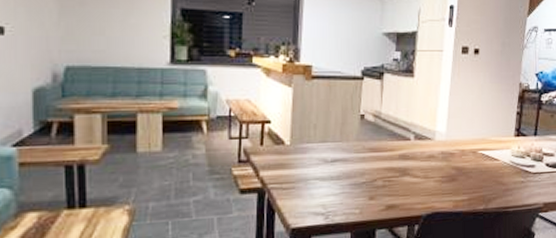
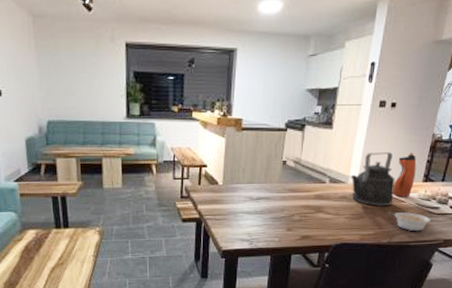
kettle: none [437,103,486,166] -> present [350,152,395,206]
legume: none [481,172,528,195] -> present [388,212,431,232]
water bottle: none [484,104,507,155] -> present [393,153,417,197]

